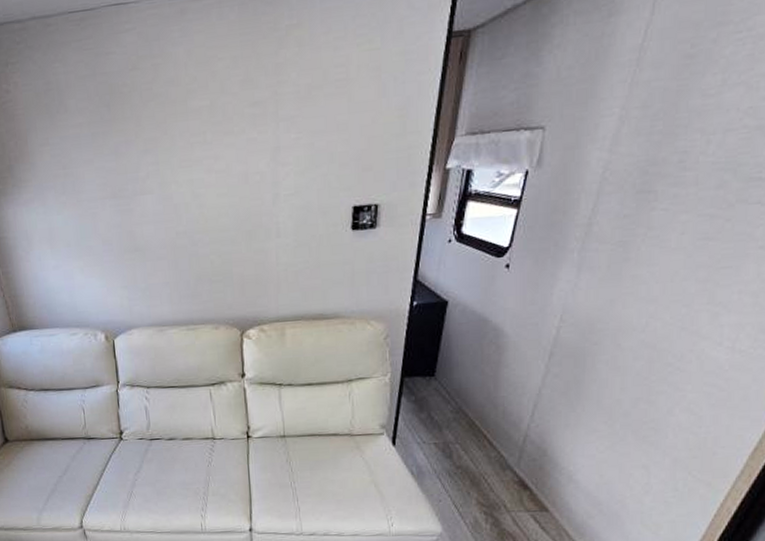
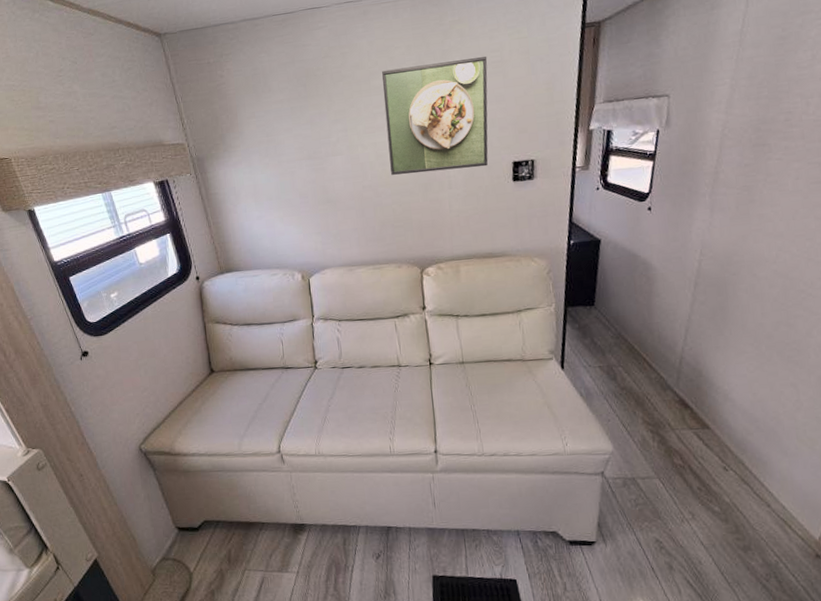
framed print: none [202,71,330,220] -> present [382,55,488,175]

